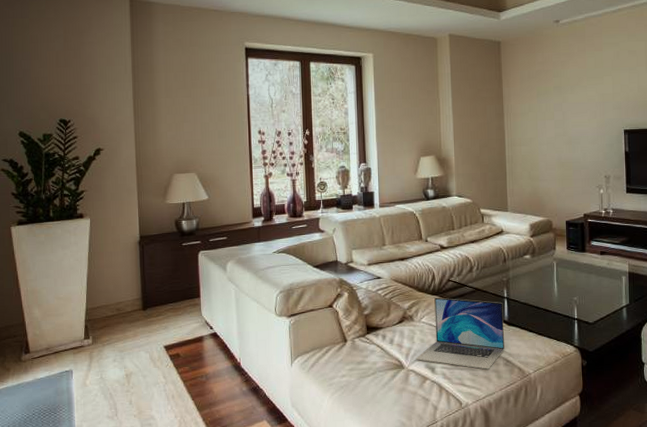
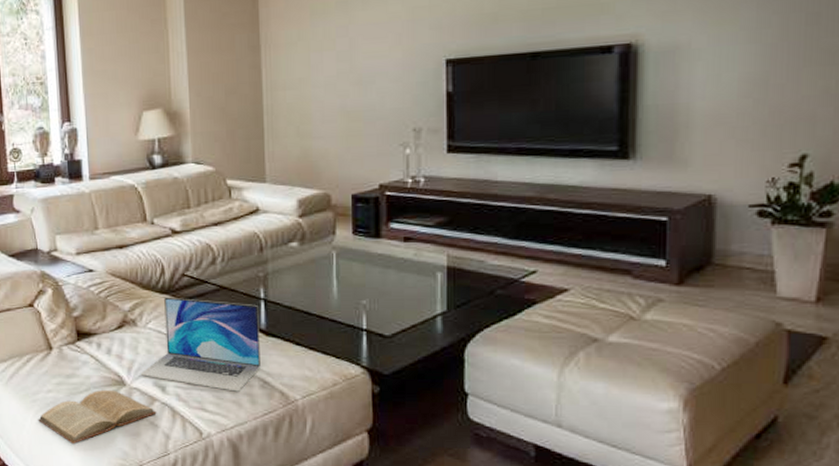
book: none [333,372,428,419] -> present [38,389,157,445]

